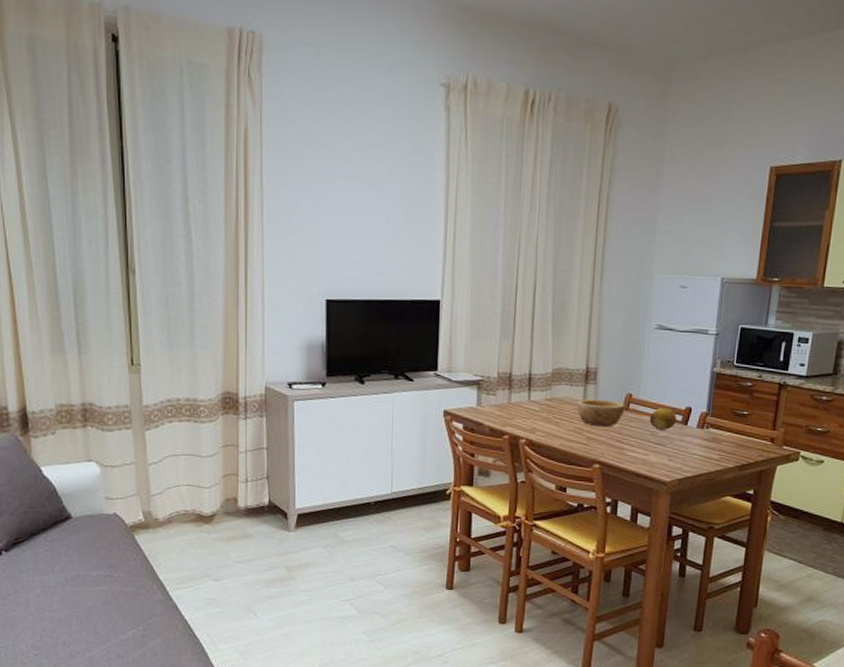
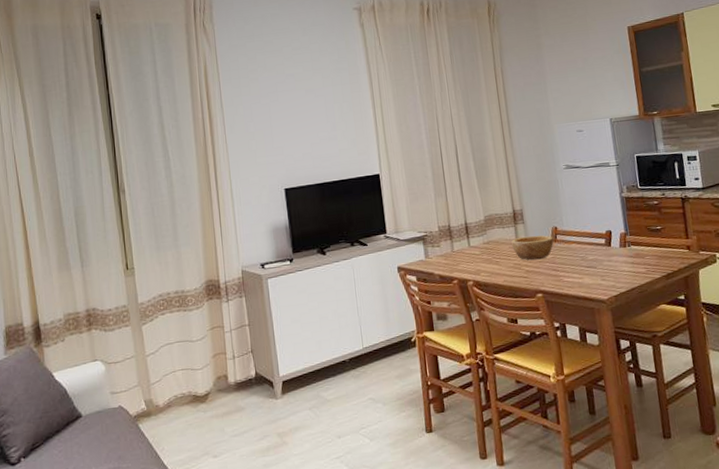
fruit: present [649,407,677,430] -> none [577,234,601,254]

